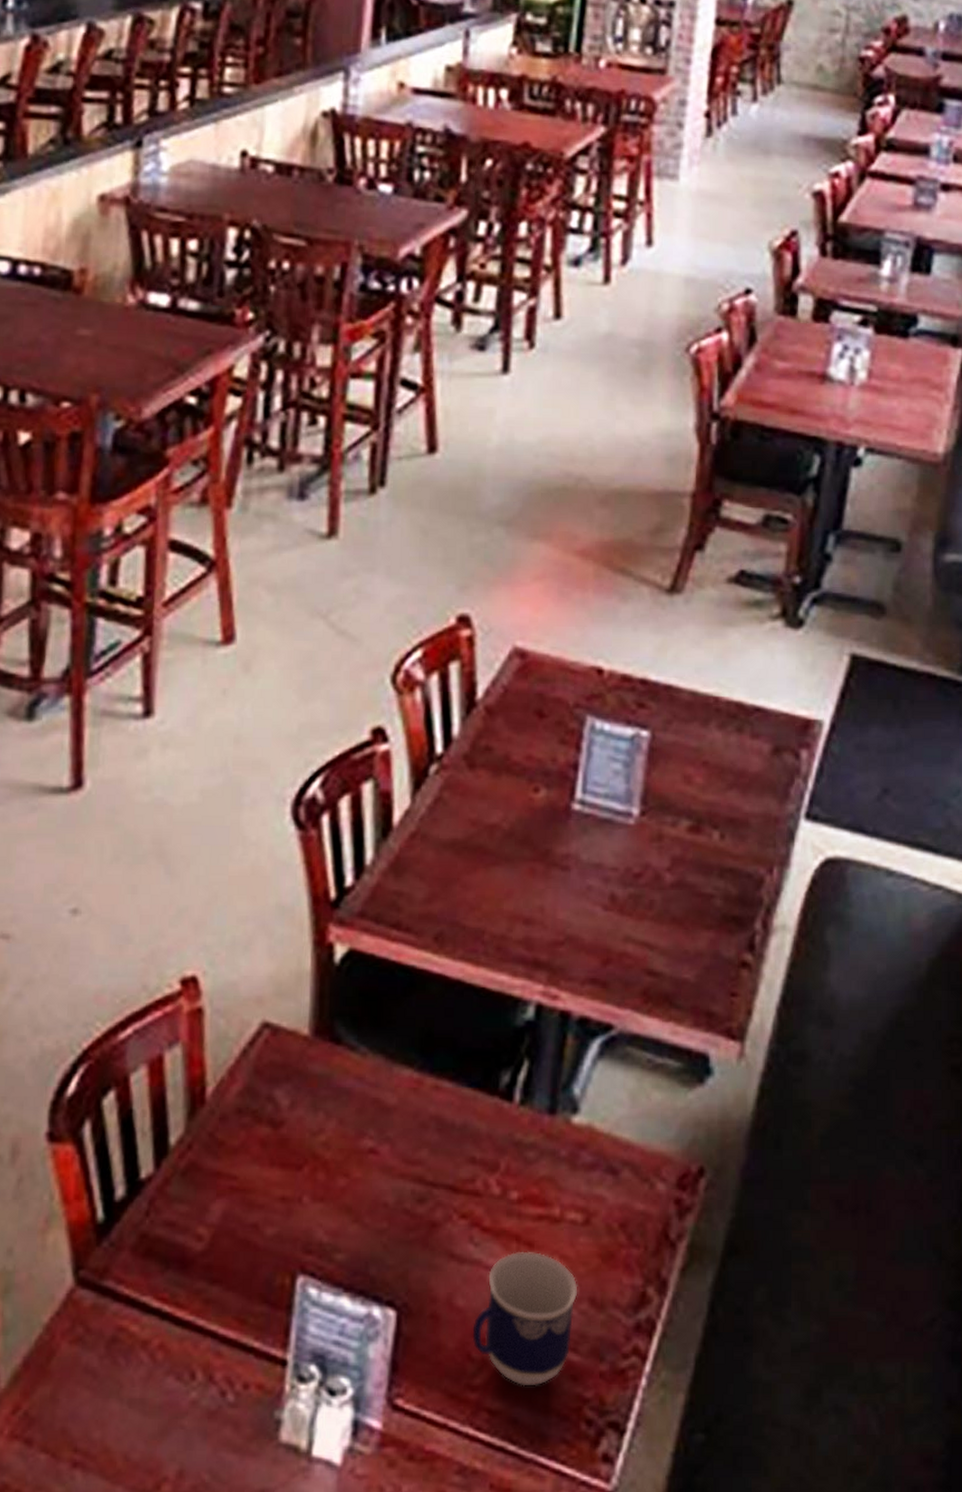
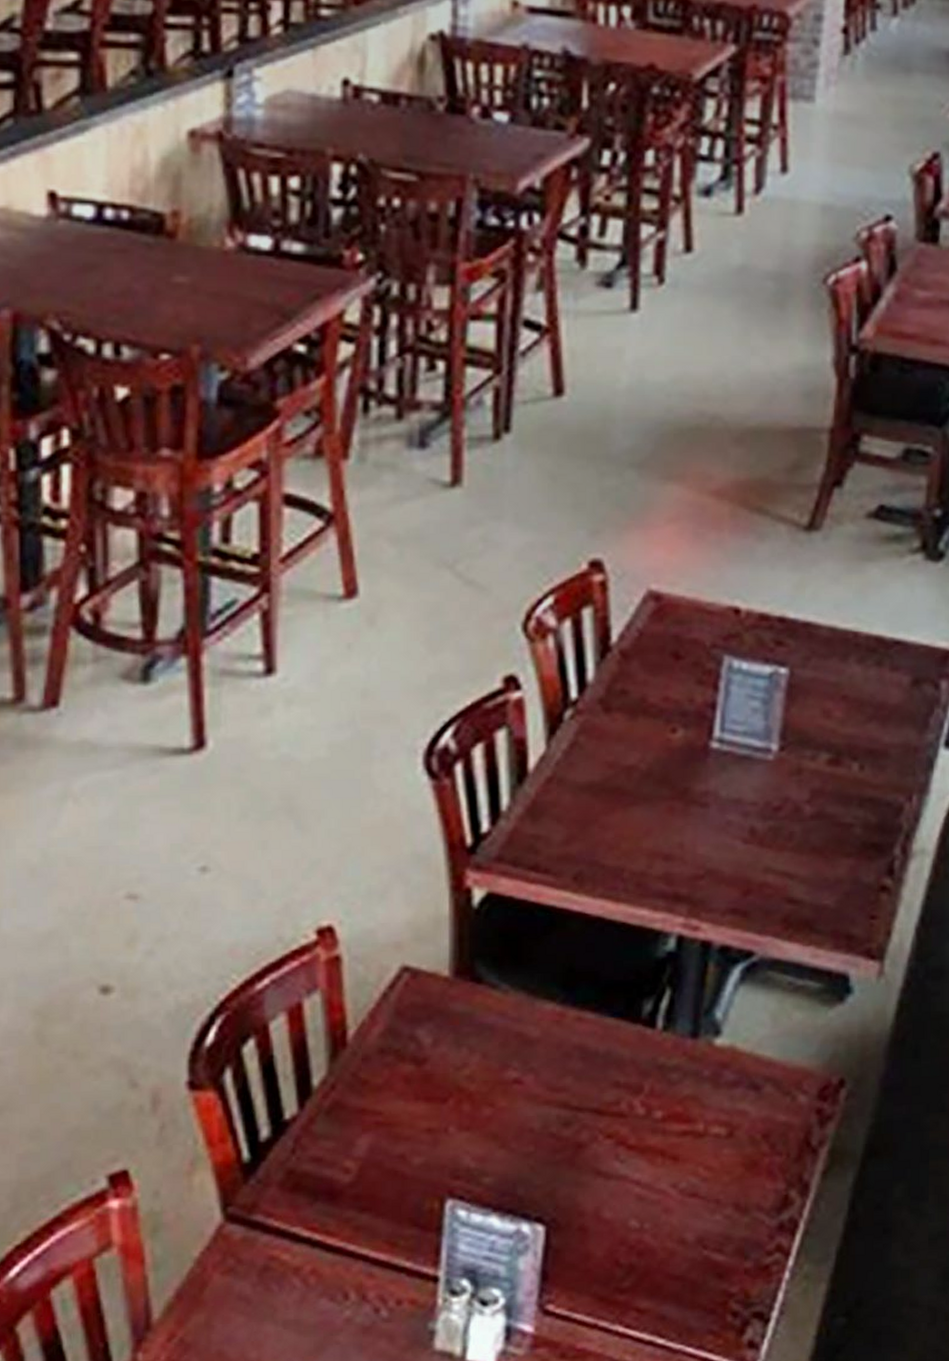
cup: present [472,1251,578,1386] -> none [620,1164,723,1286]

